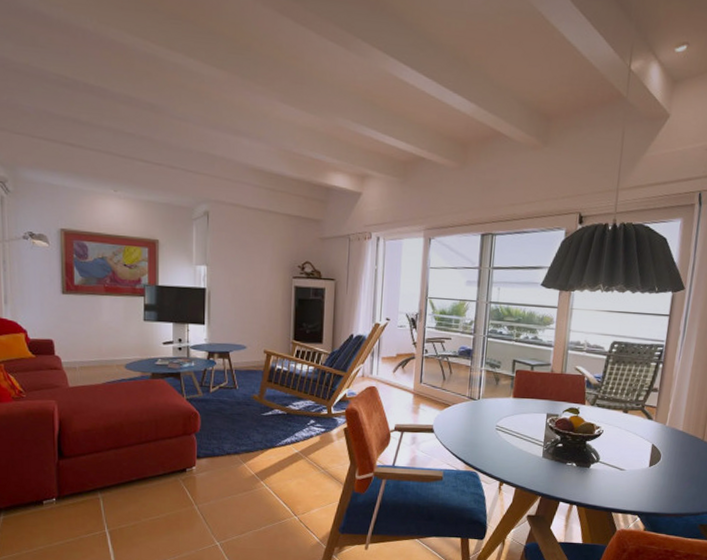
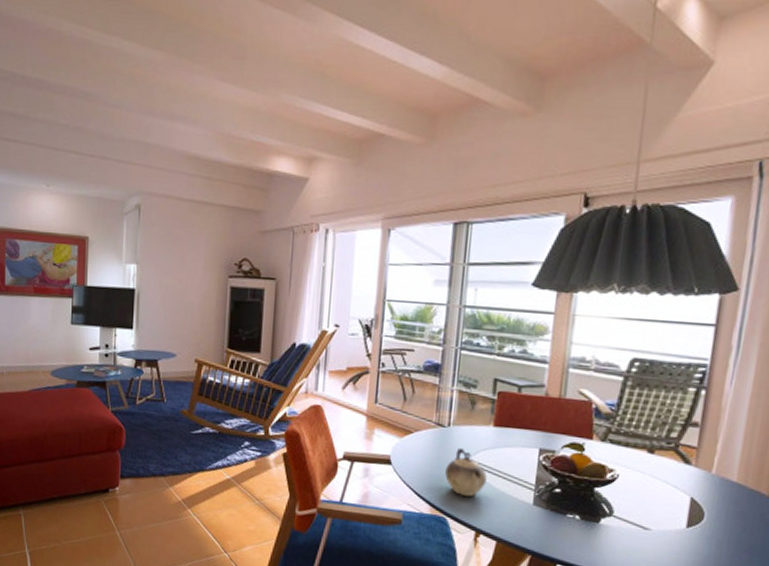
teapot: none [476,416,508,454] -> present [445,447,487,497]

